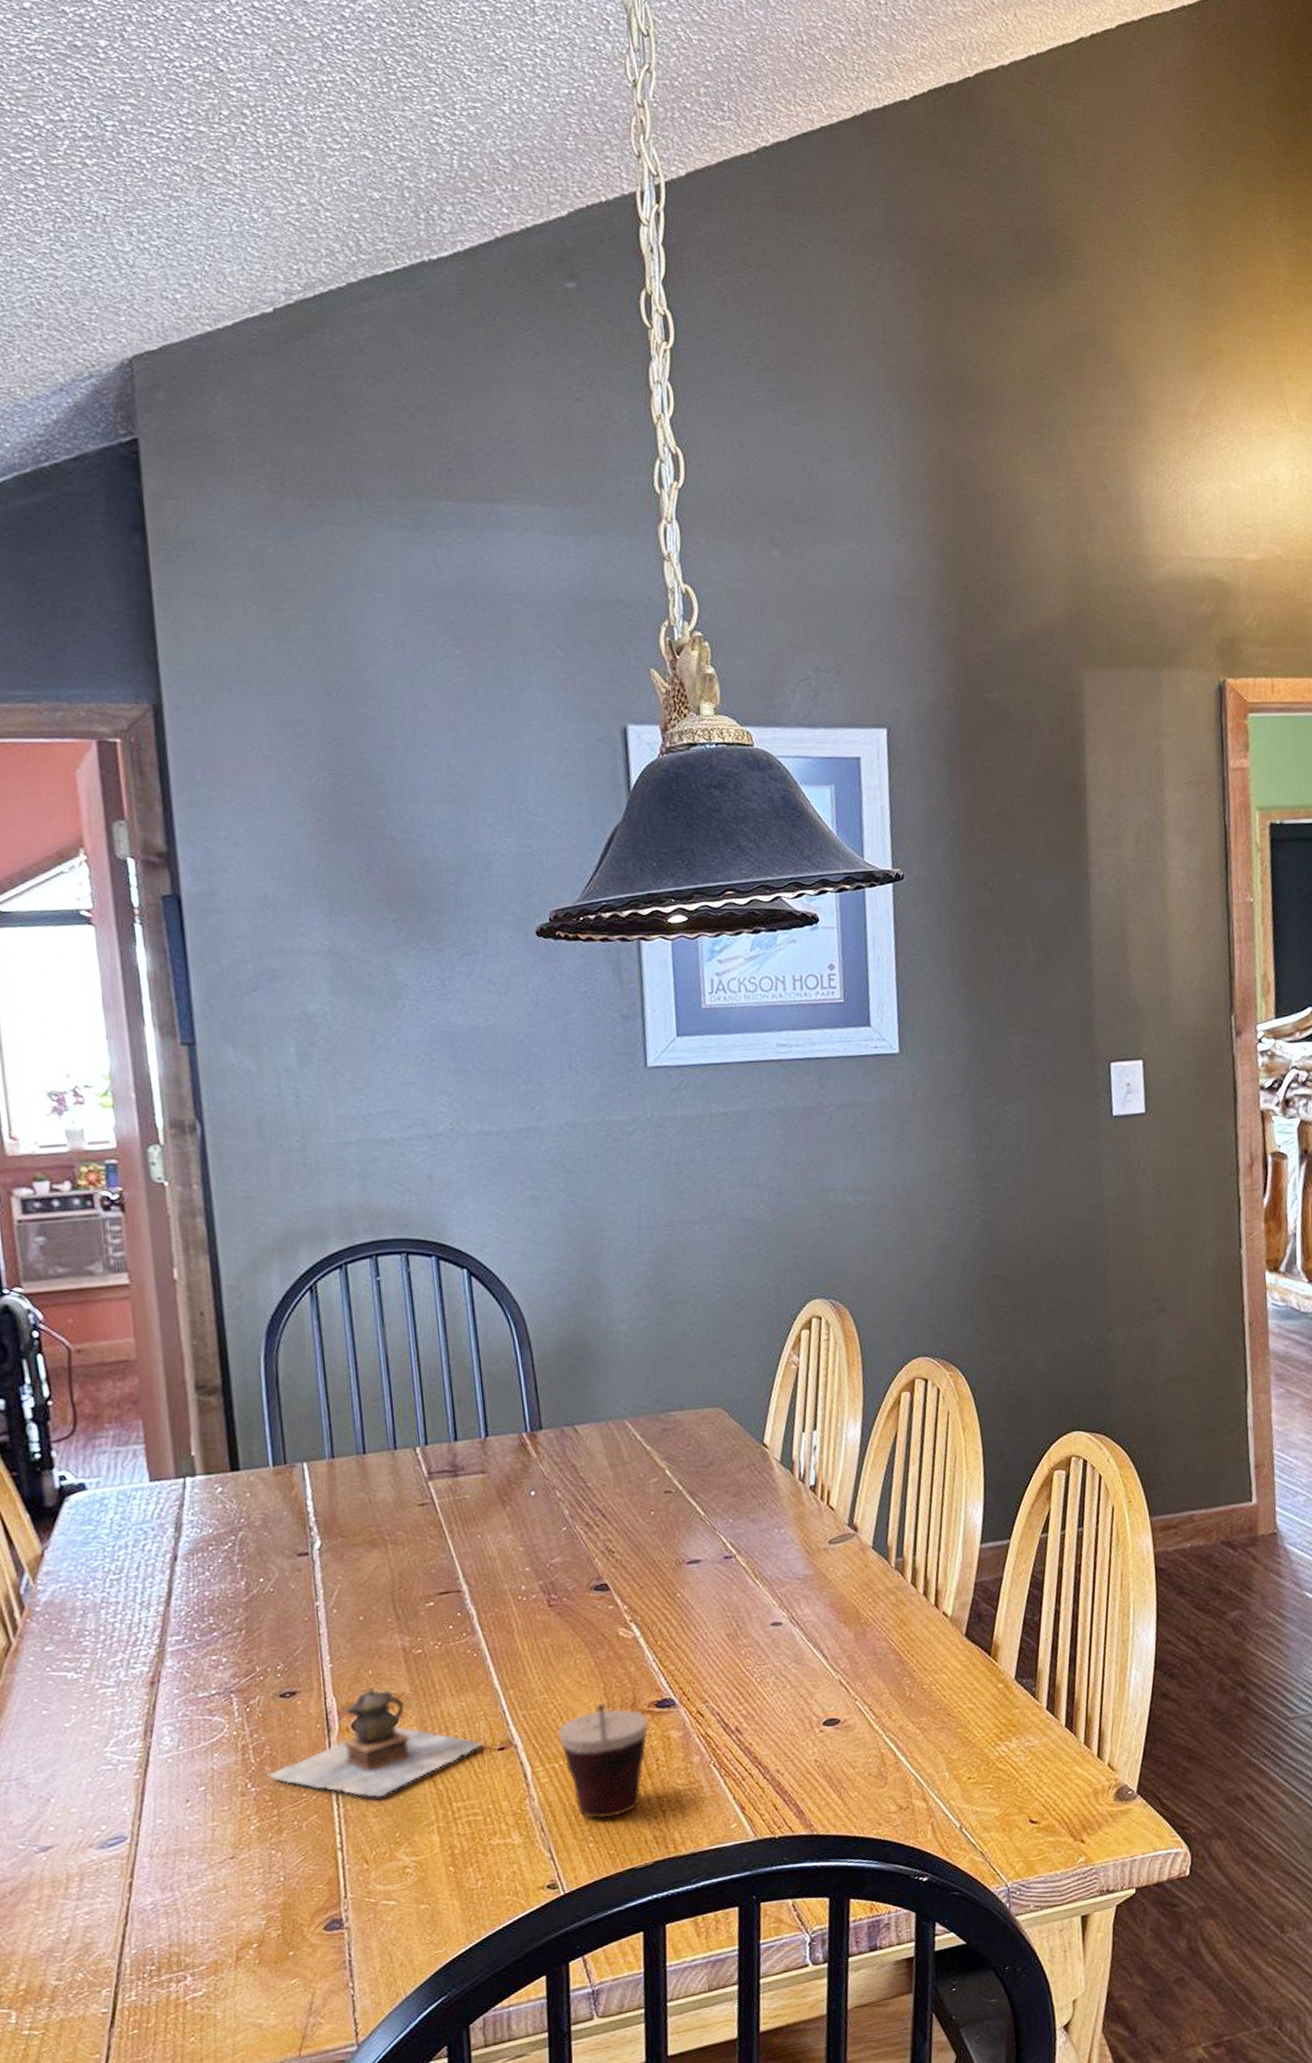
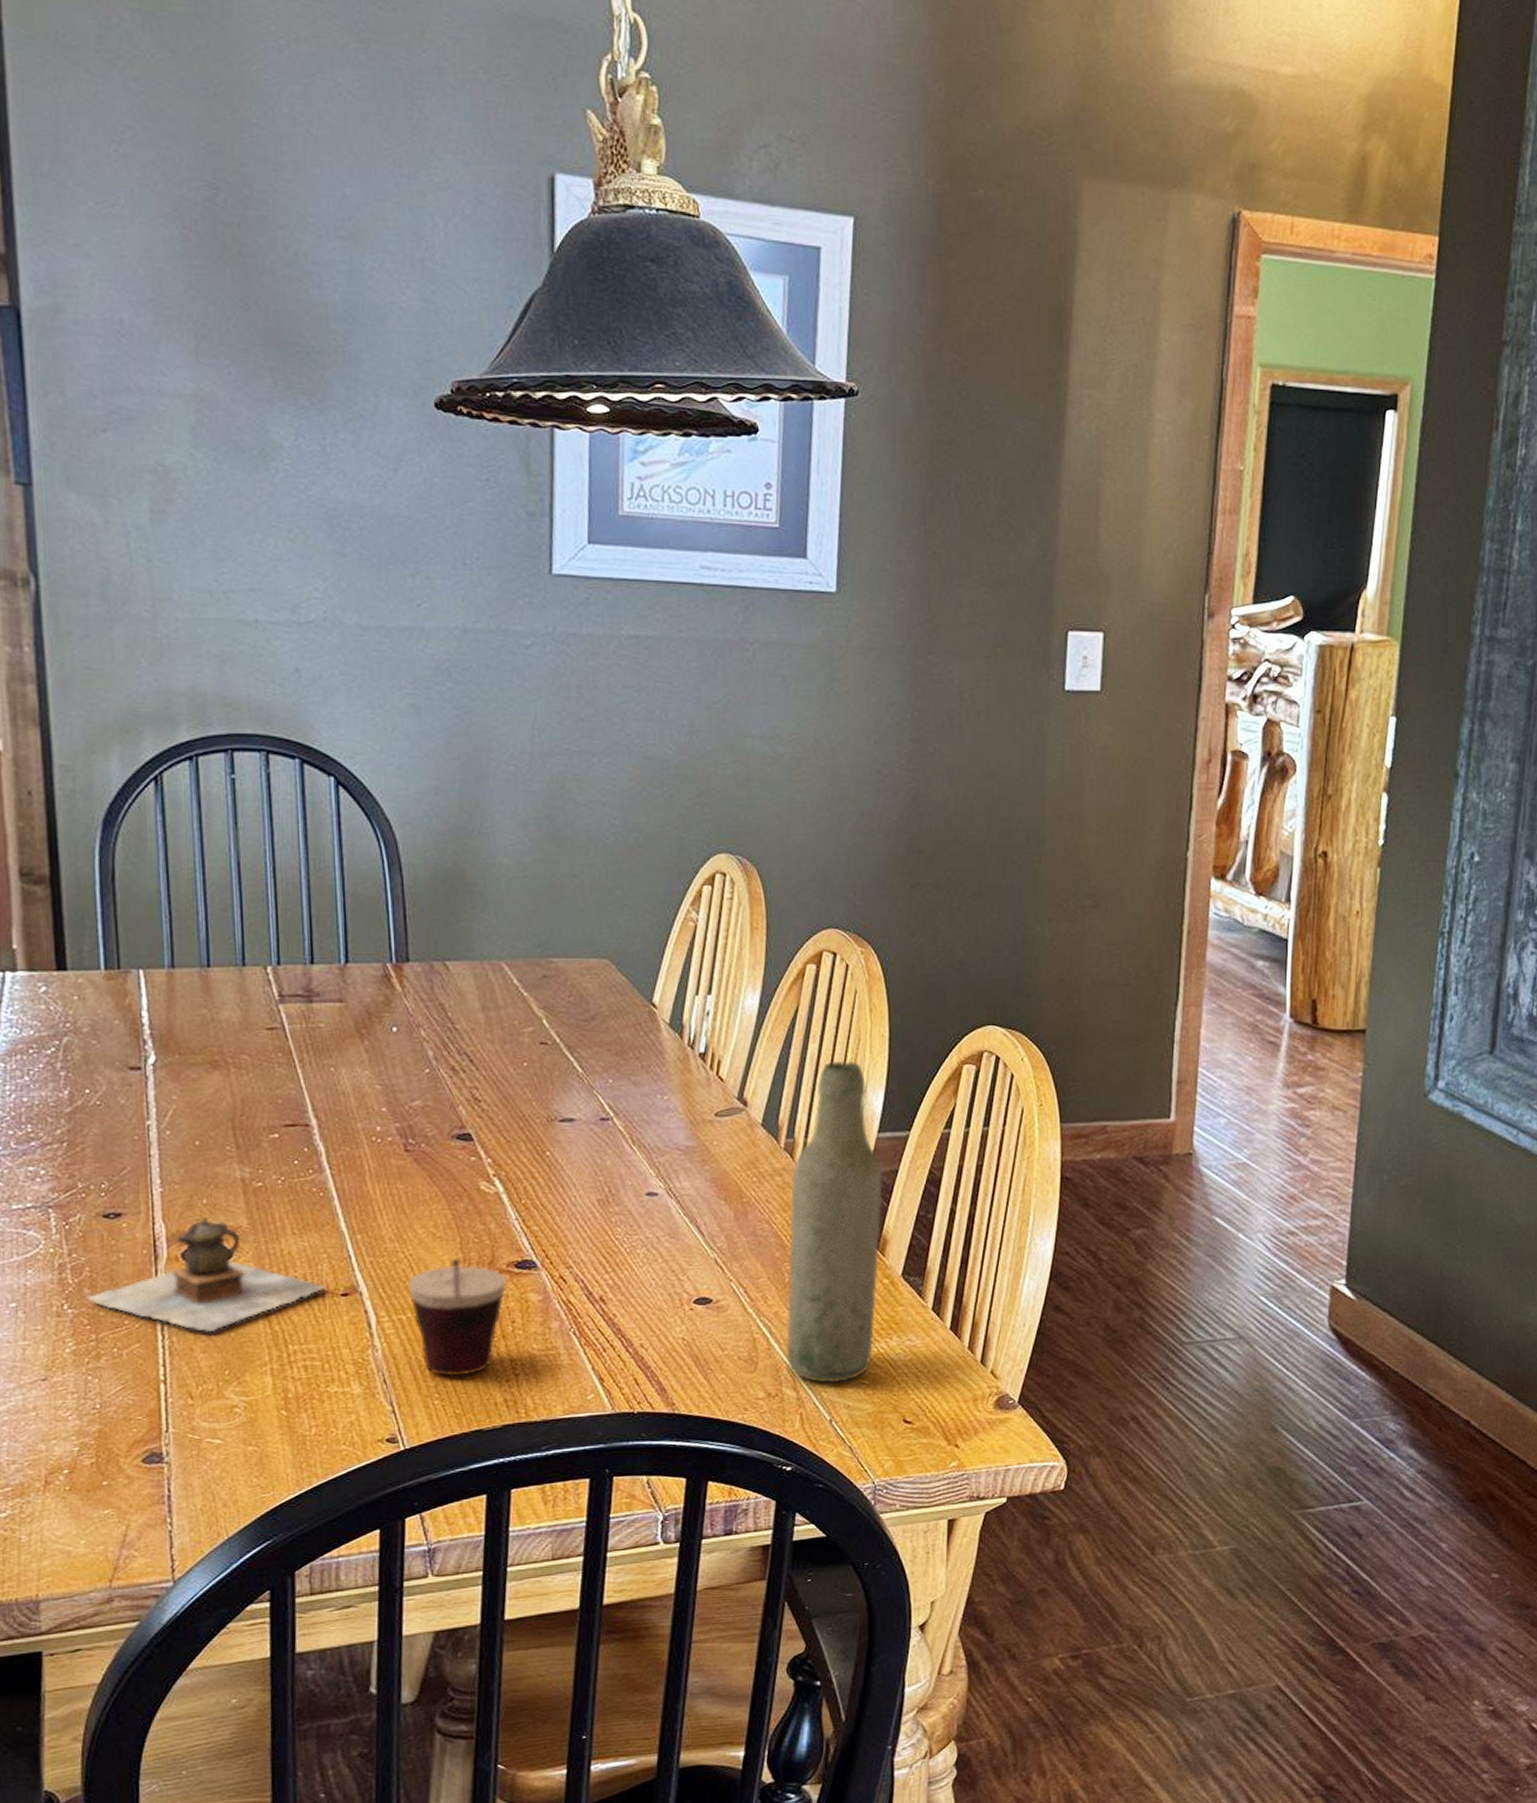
bottle: none [904,1478,995,1792] -> present [785,1060,884,1383]

